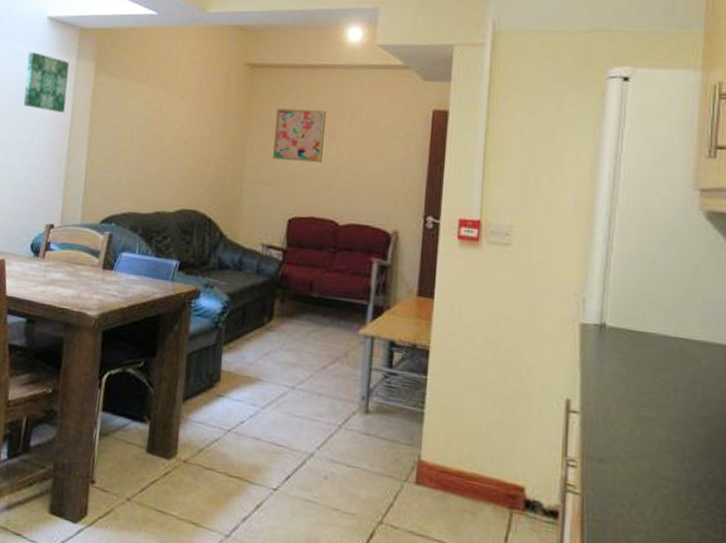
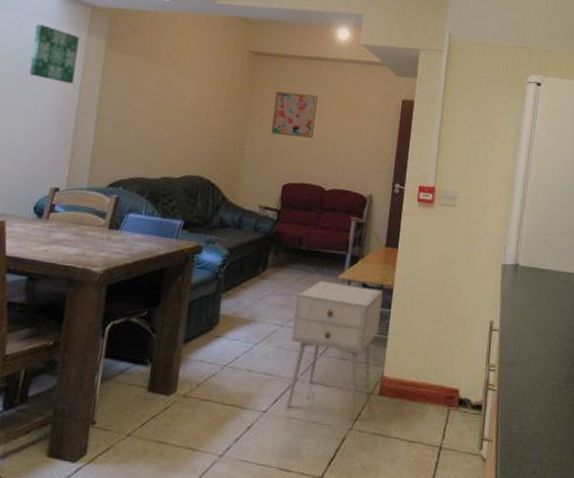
nightstand: none [301,335,416,512] -> present [287,280,383,420]

